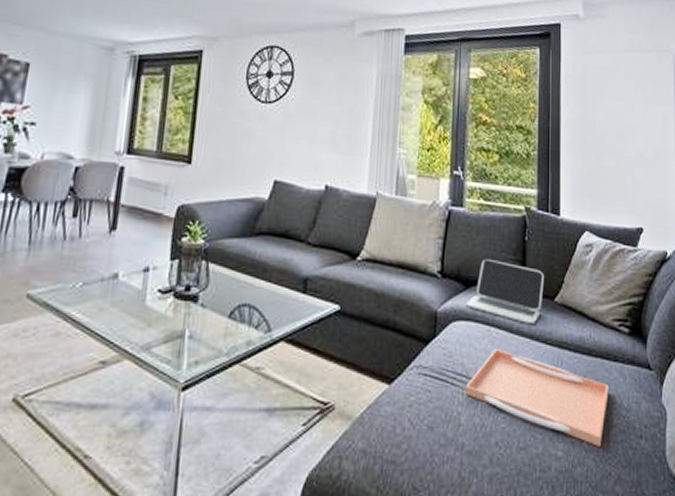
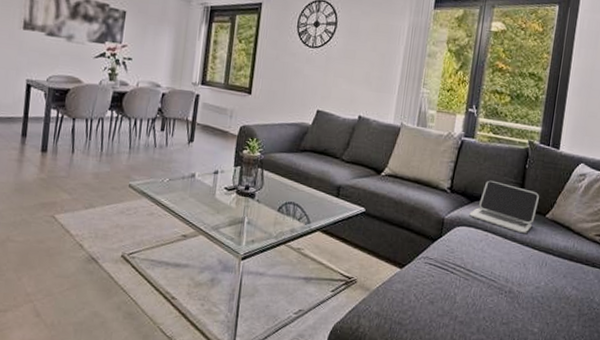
serving tray: present [465,349,609,447] -> none [462,250,584,328]

